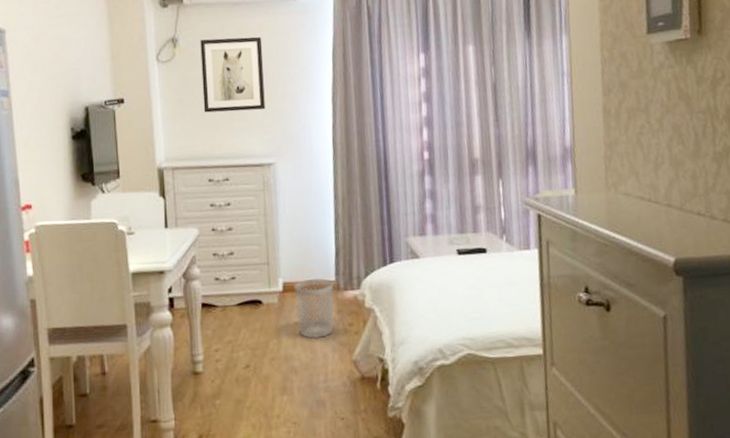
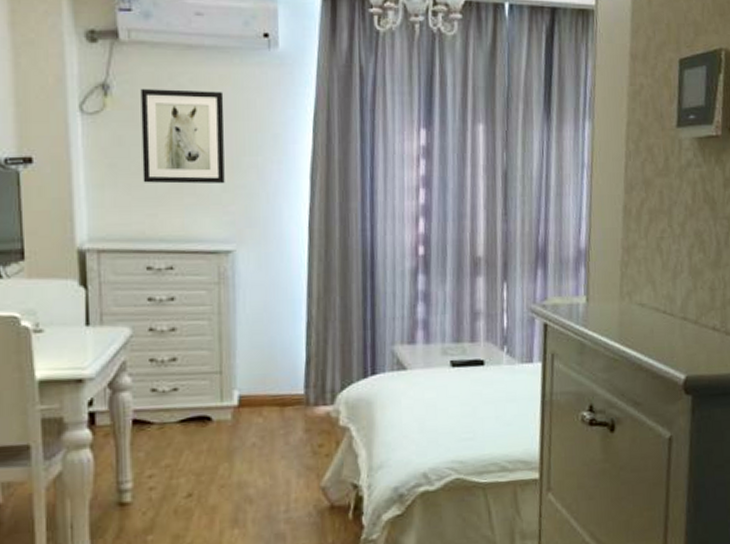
wastebasket: present [294,278,334,339] -> none [252,391,303,462]

